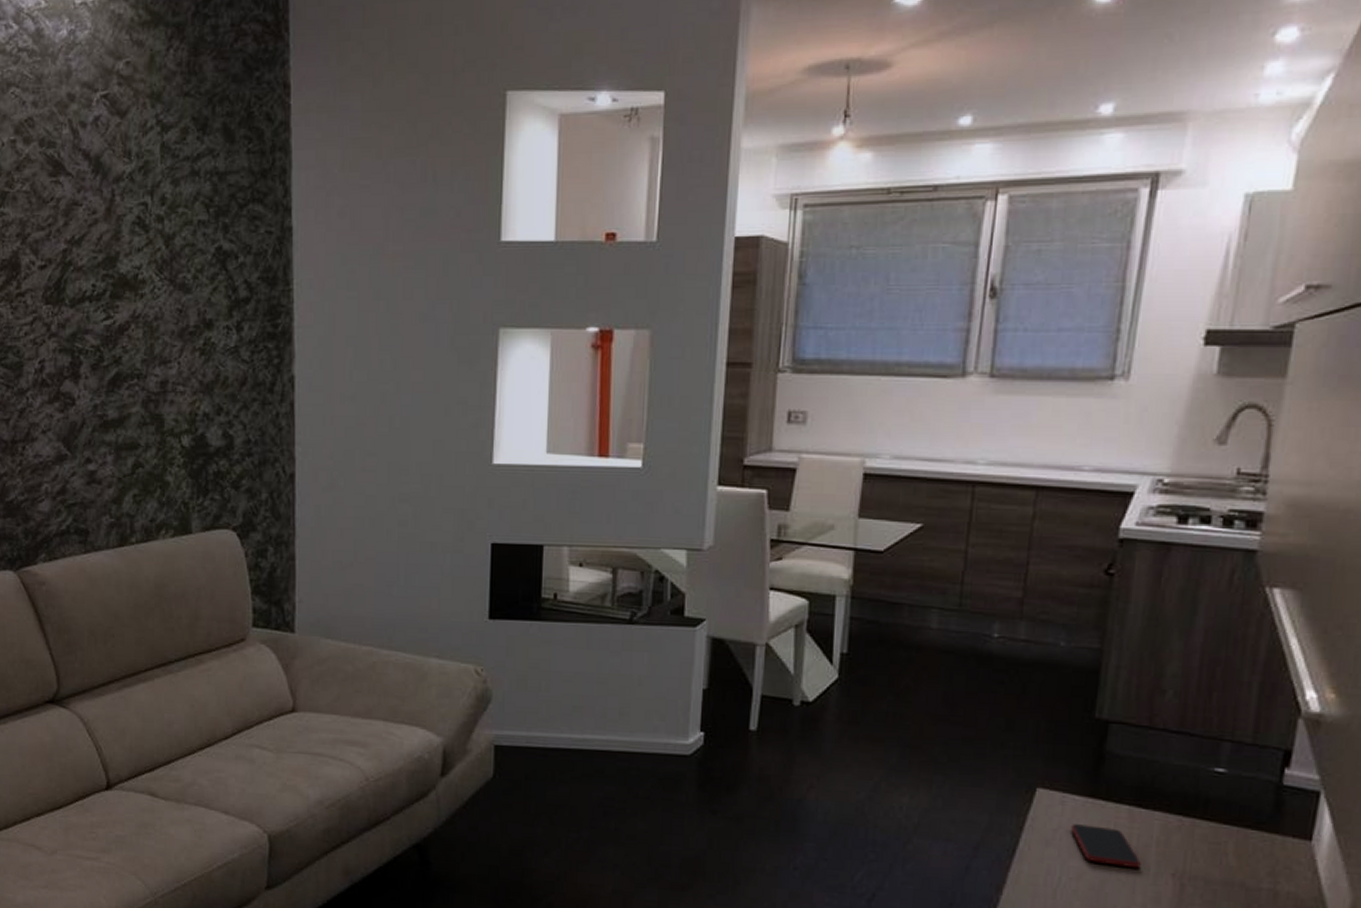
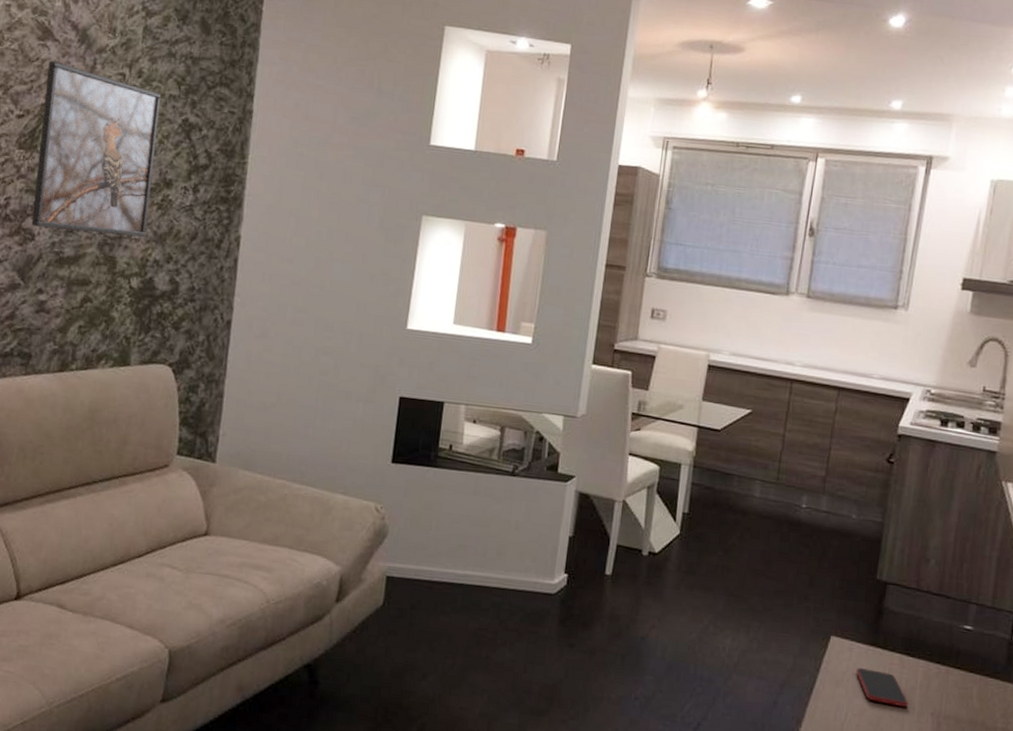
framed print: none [64,198,191,390] -> present [31,60,162,237]

